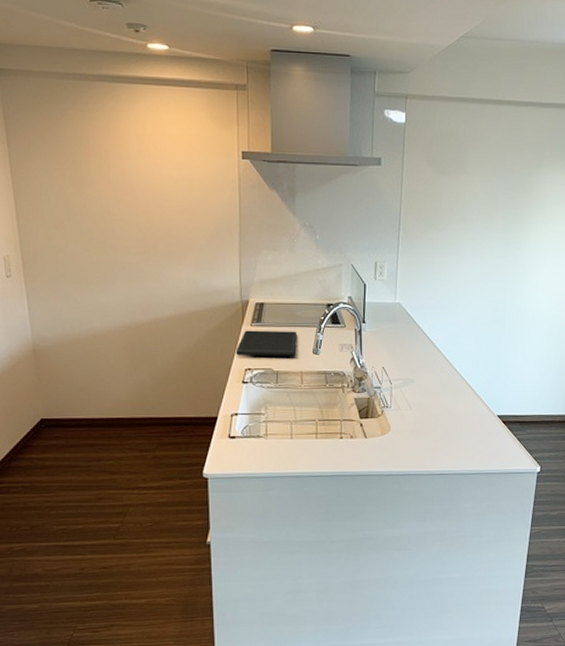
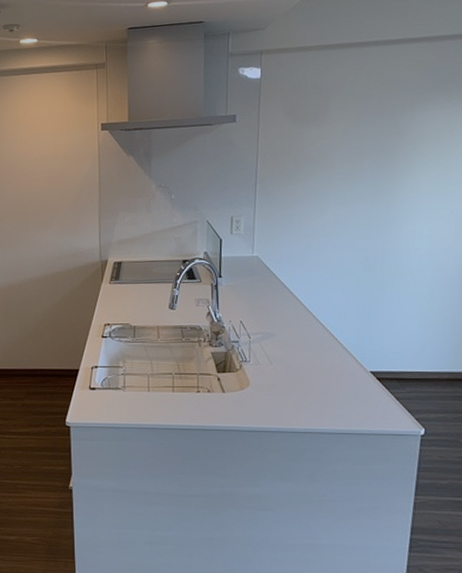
cutting board: present [235,330,298,357] -> none [95,287,154,312]

